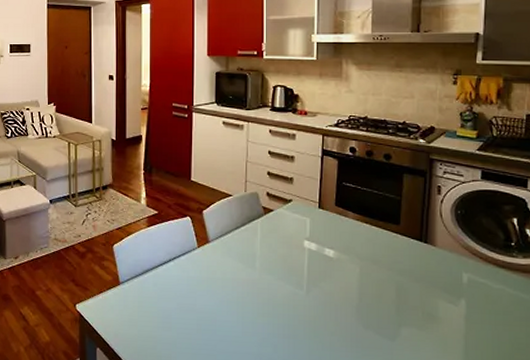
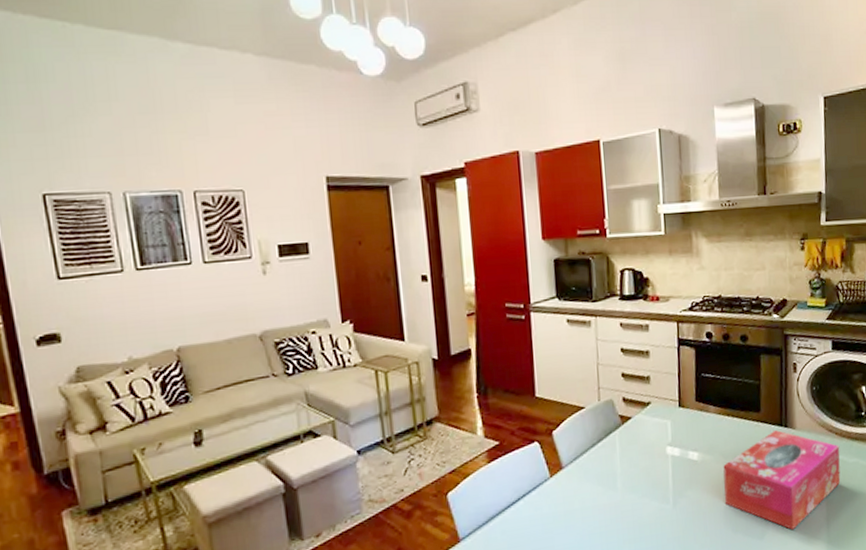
tissue box: none [357,244,484,340] -> present [723,430,841,531]

